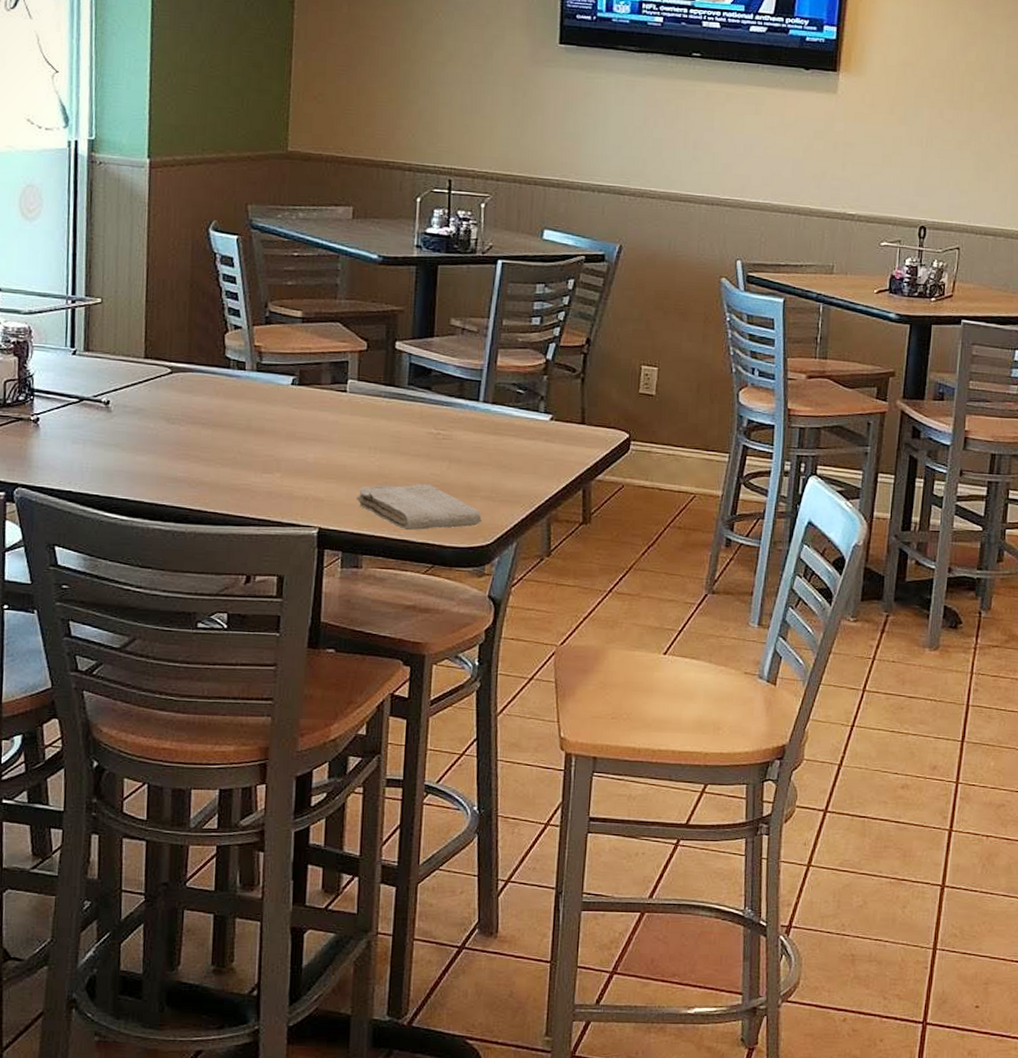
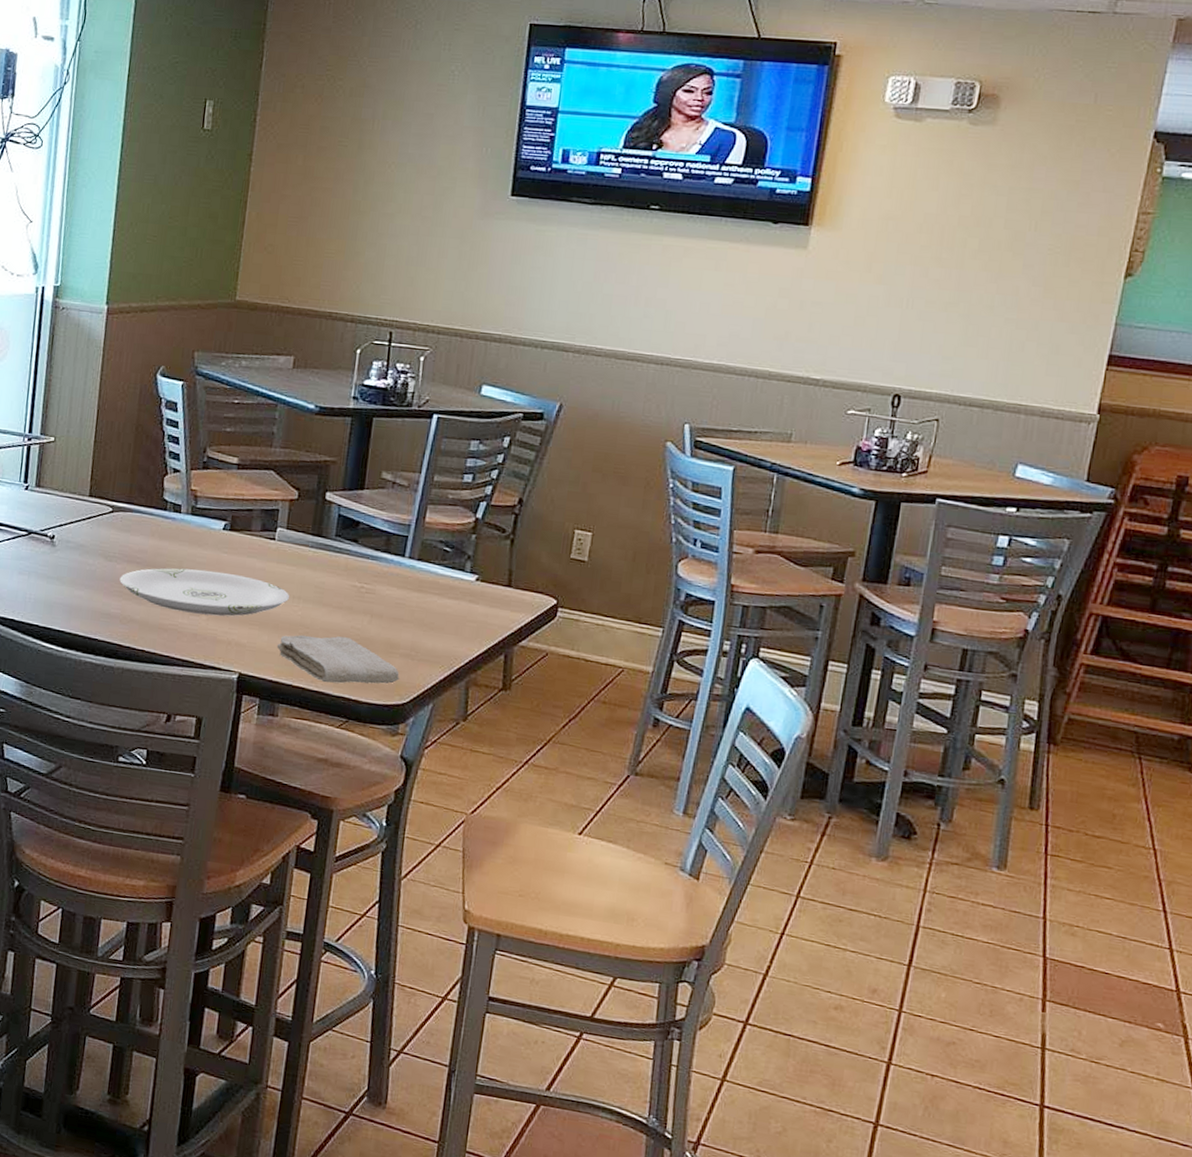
plate: none [185,426,365,472] -> present [119,568,289,616]

